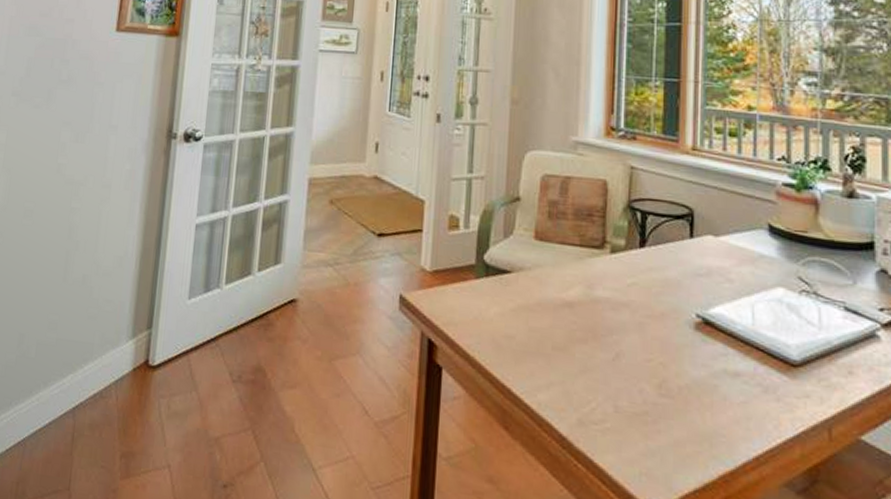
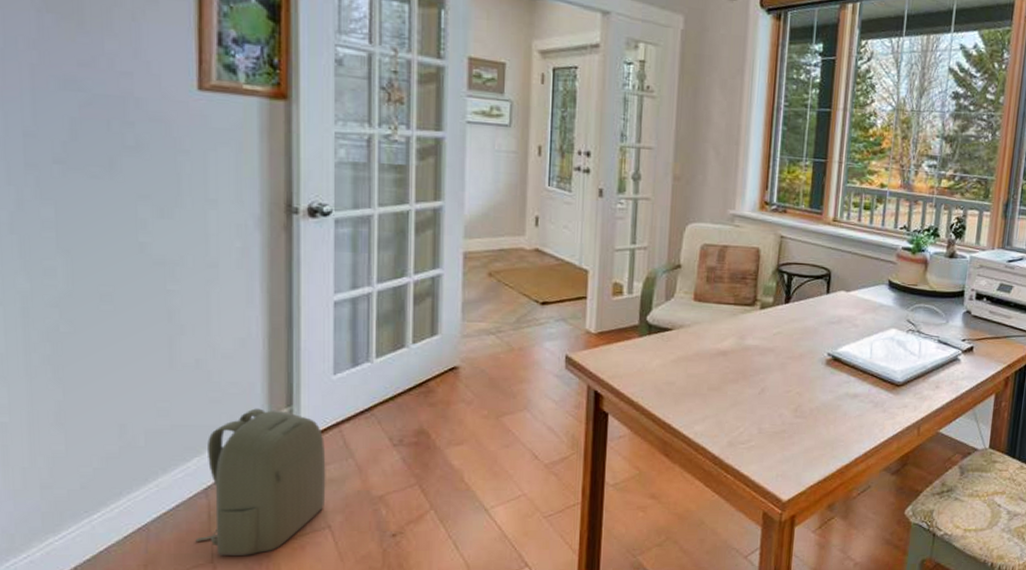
backpack: none [59,328,174,487] -> present [195,408,326,556]

